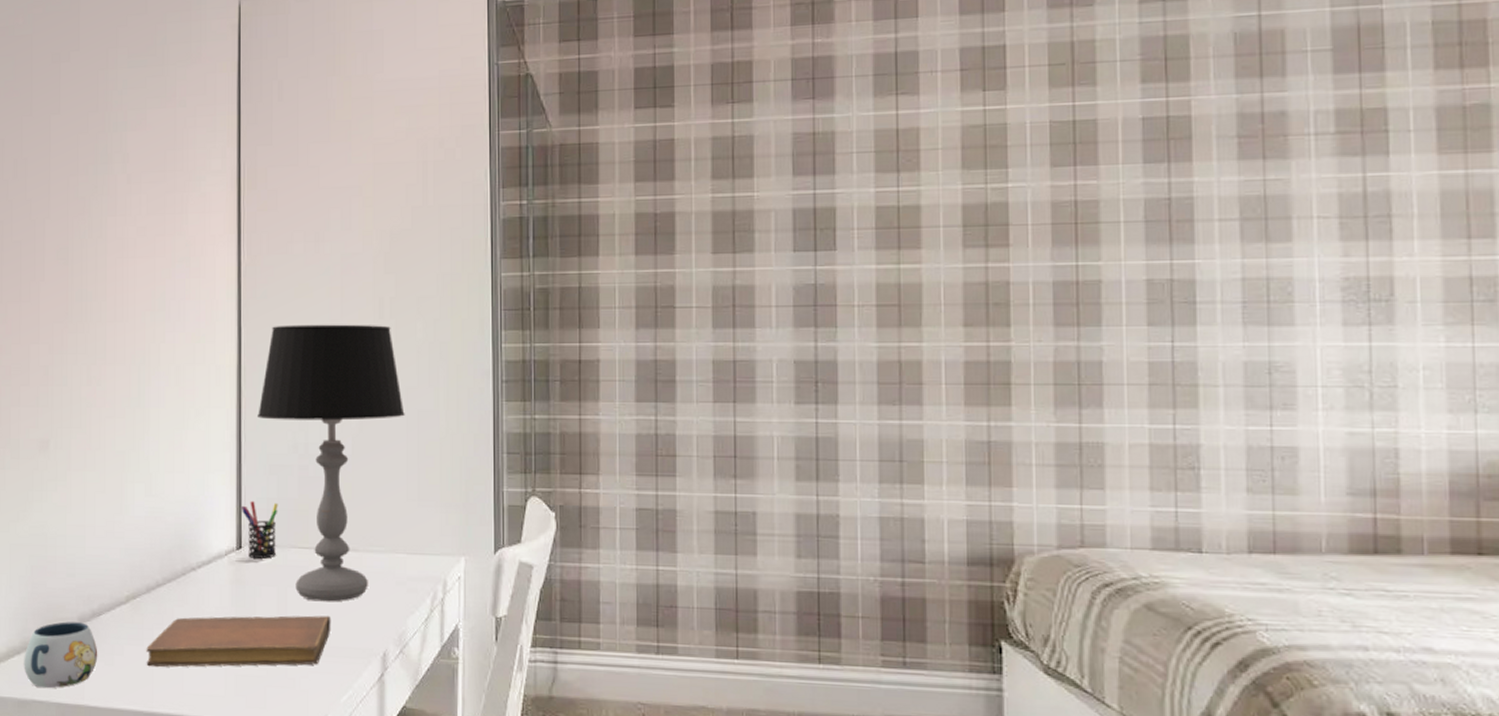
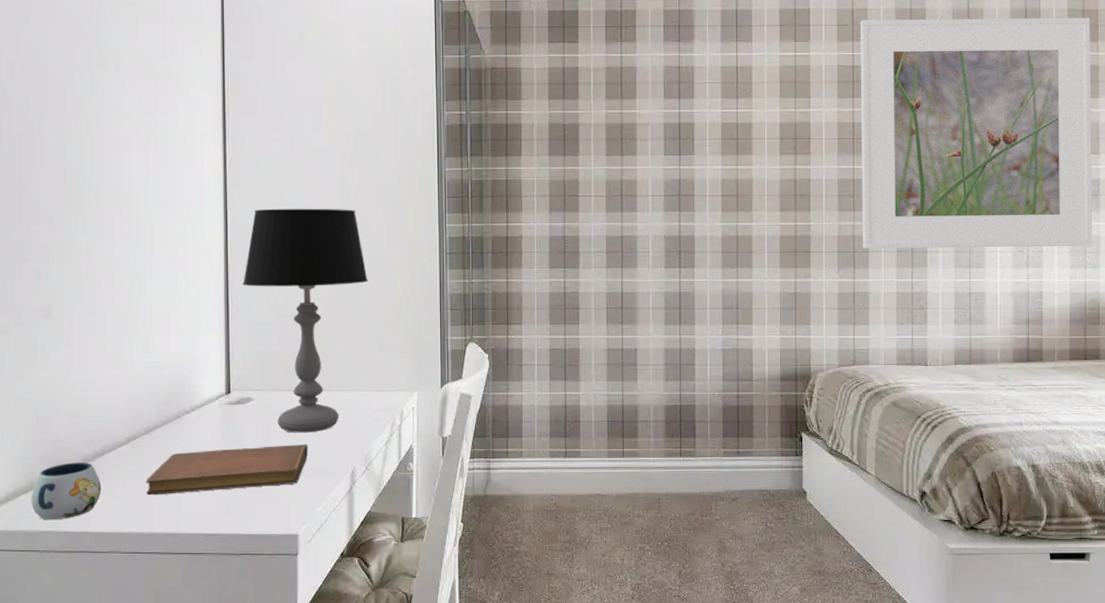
pen holder: present [241,501,278,559] -> none [229,354,262,401]
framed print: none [1083,31,1488,381] -> present [860,17,1093,249]

